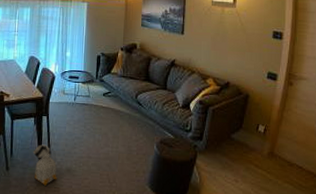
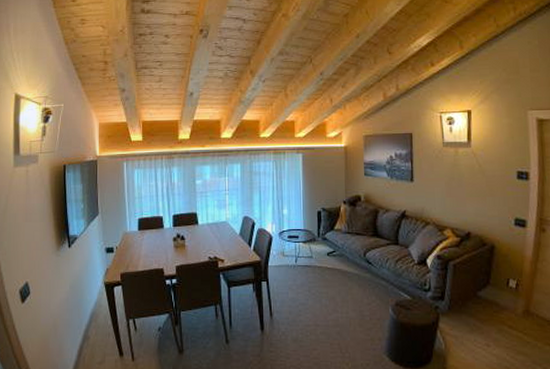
bag: present [33,144,57,186] -> none [253,313,282,359]

